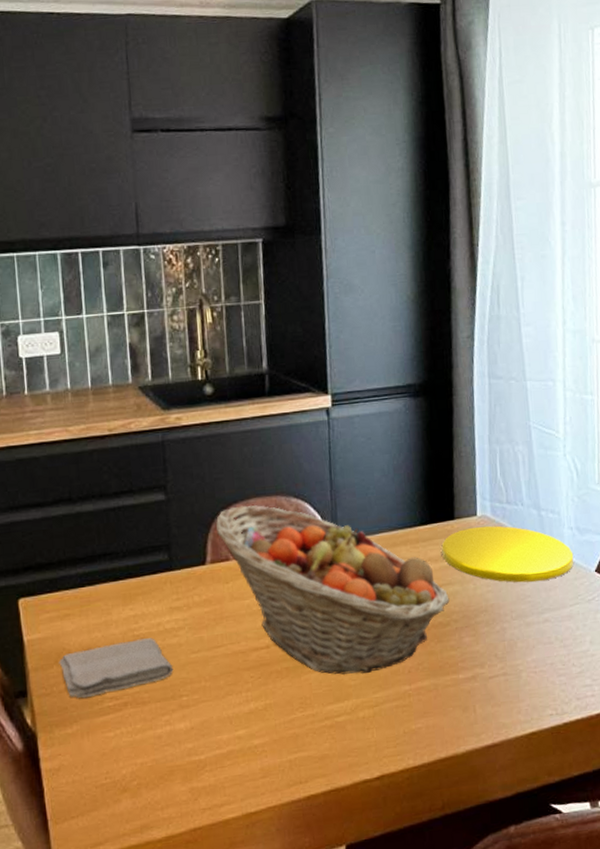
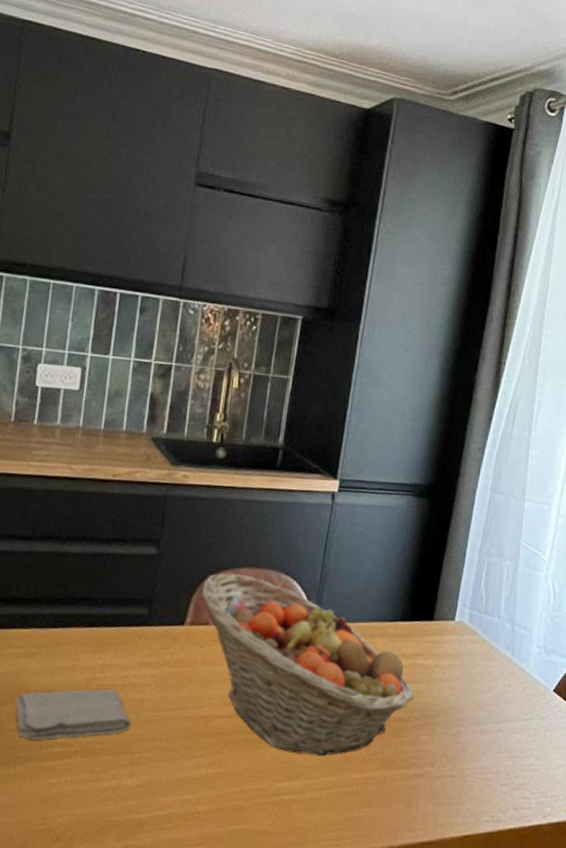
plate: present [441,525,574,583] -> none [415,631,537,692]

